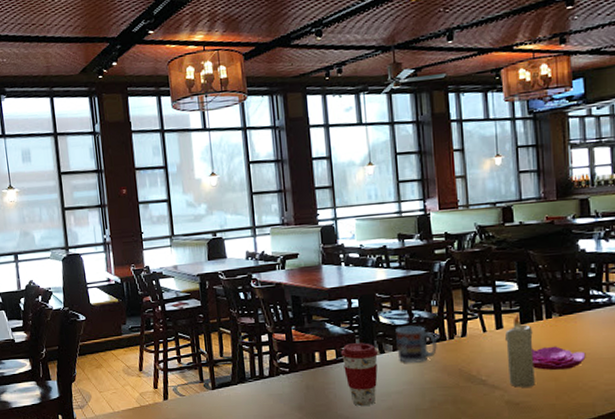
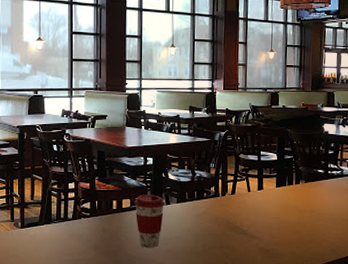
cup: present [396,325,437,363] -> none [180,183,212,214]
candle: present [504,315,535,387] -> none [263,180,285,238]
flower: present [532,346,586,370] -> none [282,206,321,225]

